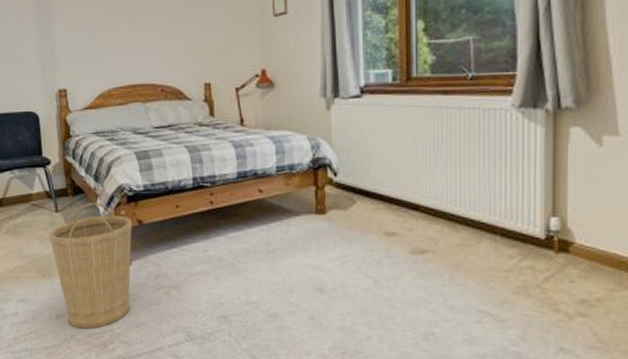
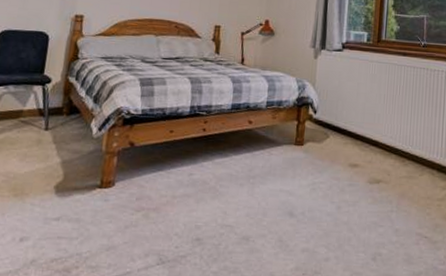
basket: present [49,202,132,329] -> none [31,122,124,253]

